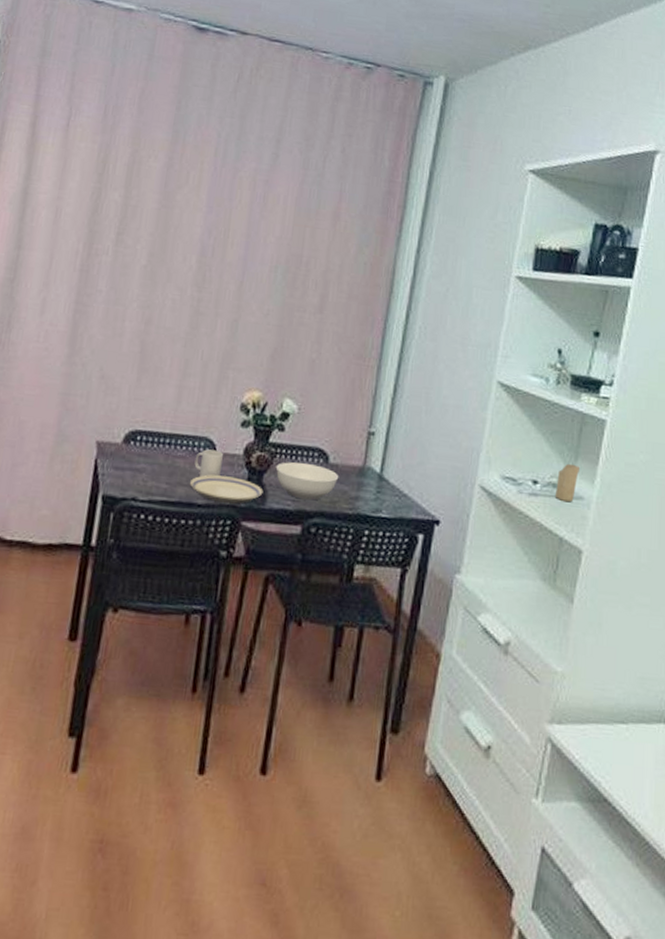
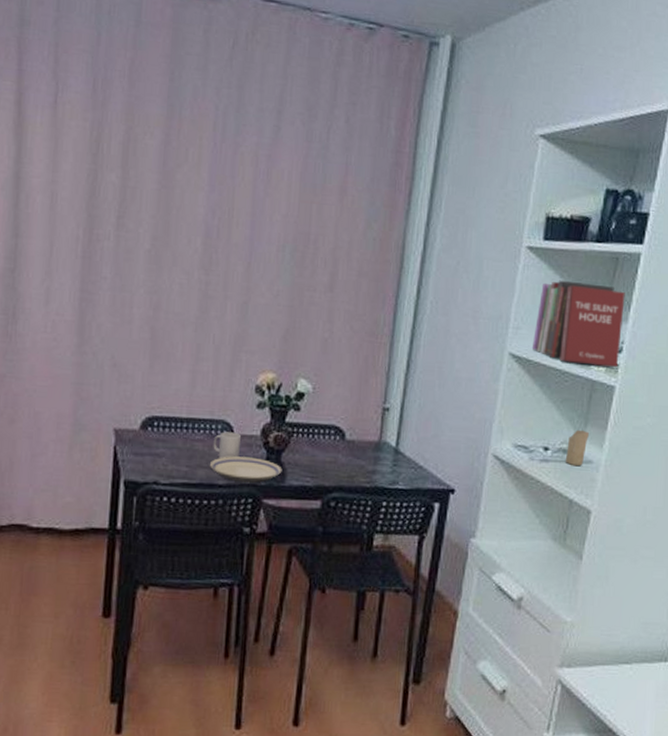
bowl: present [275,462,339,501] -> none [293,440,356,476]
books: none [520,310,615,401] -> present [531,280,625,368]

